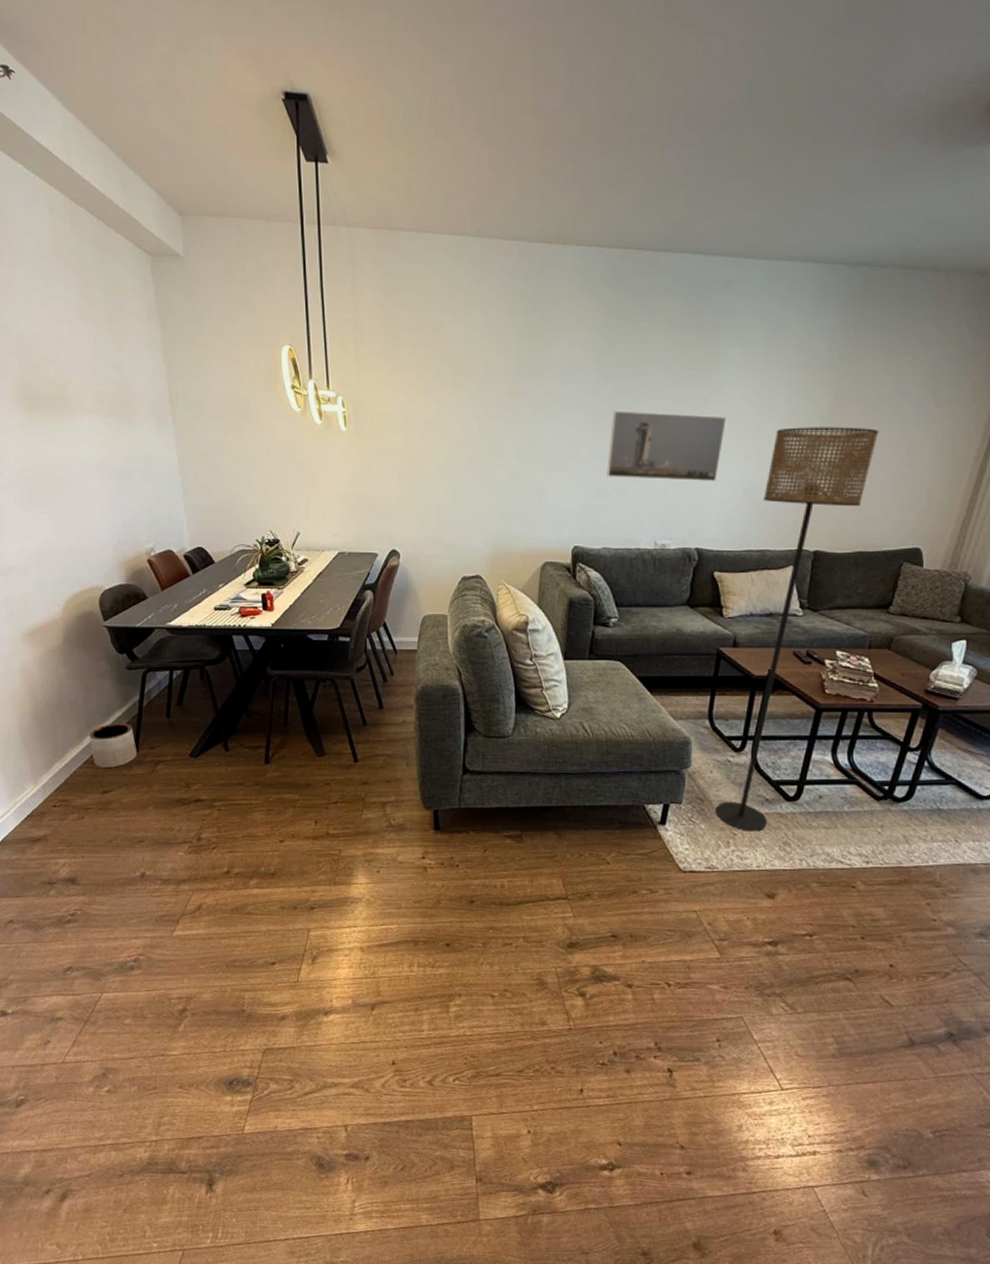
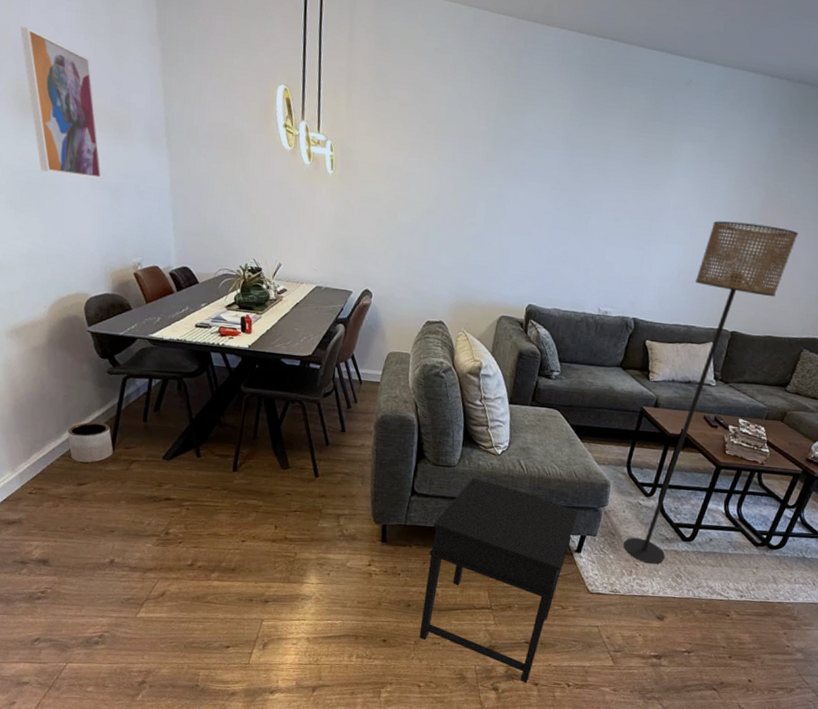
wall art: none [21,322,109,466] -> present [20,25,102,179]
side table: none [487,748,657,986] -> present [419,478,578,683]
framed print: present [607,410,726,481] -> none [563,186,672,260]

